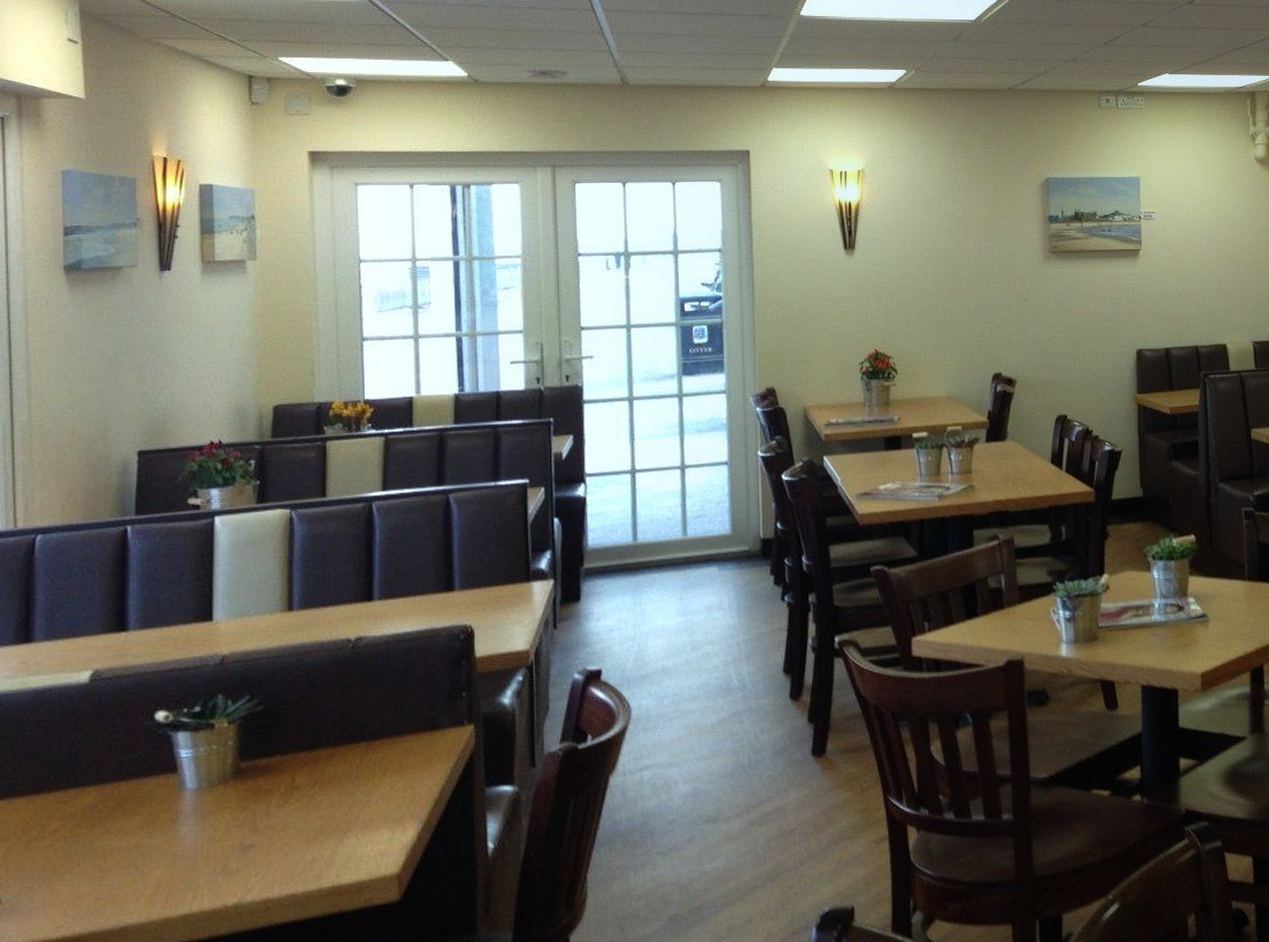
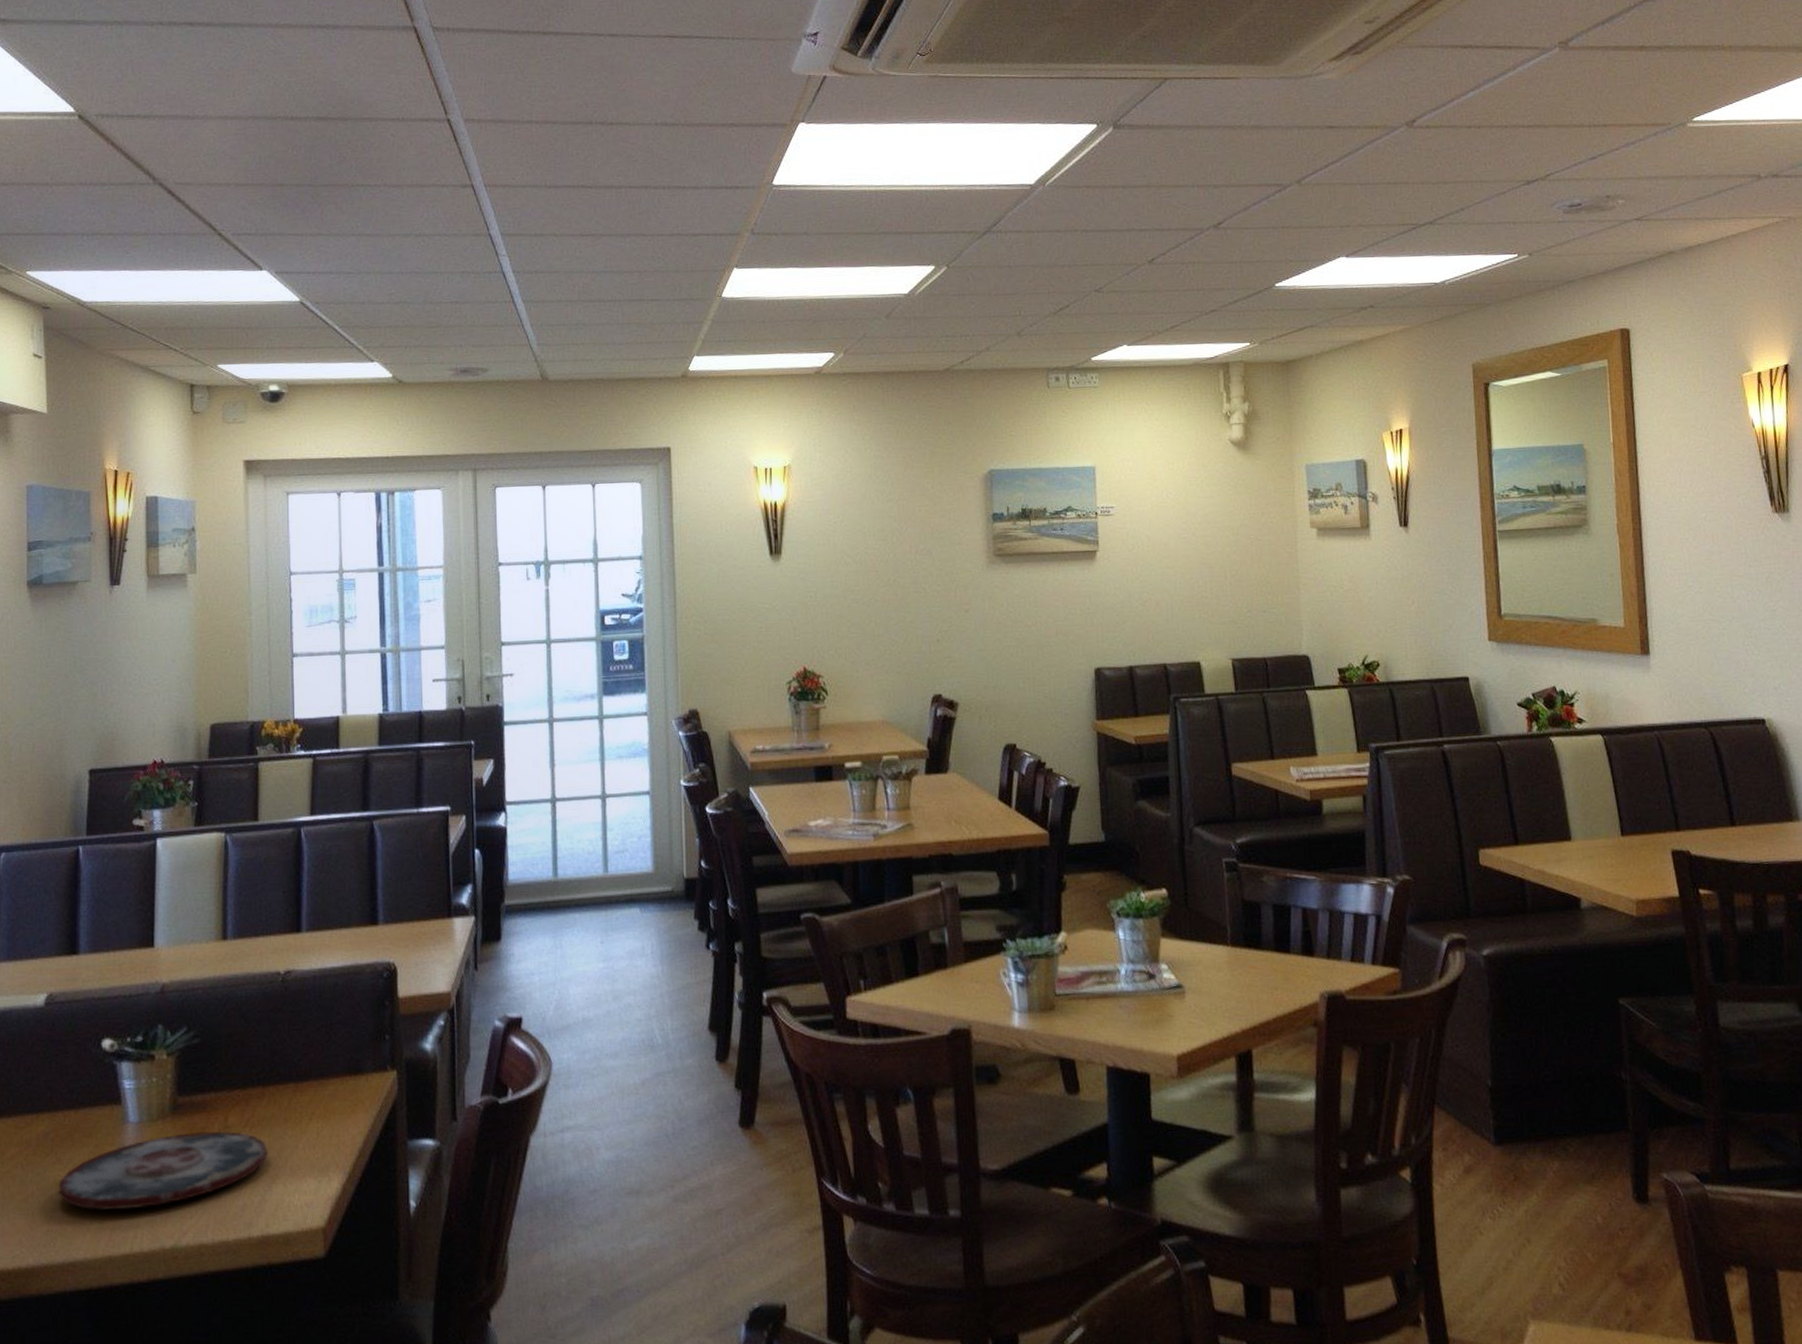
plate: none [107,791,339,876] -> present [58,1131,269,1210]

